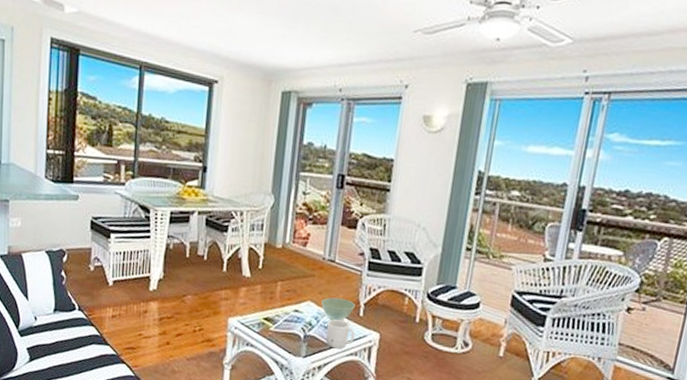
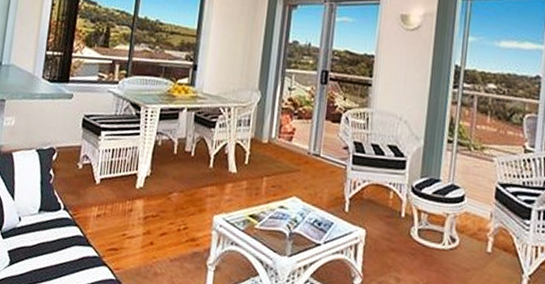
bowl: present [321,297,356,321] -> none [306,192,341,217]
mug: present [325,319,355,349] -> none [311,215,340,247]

